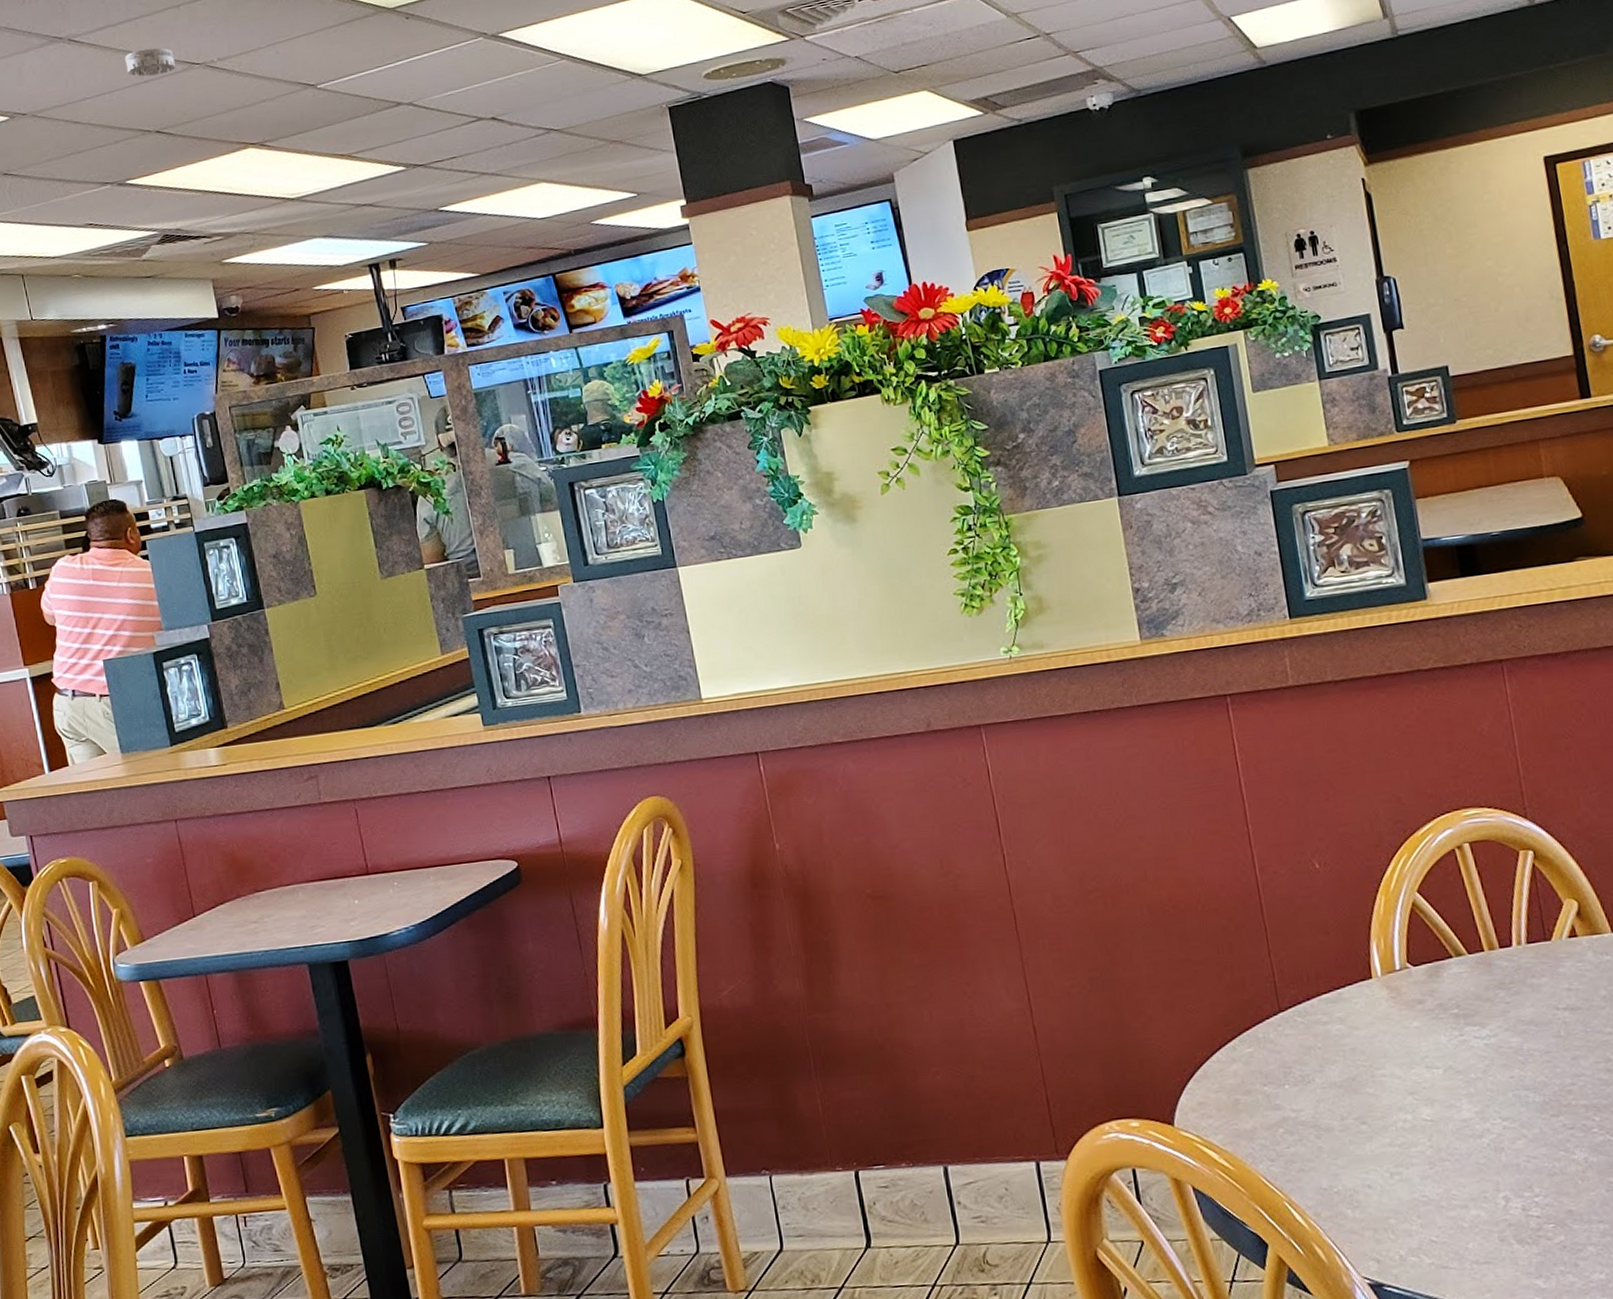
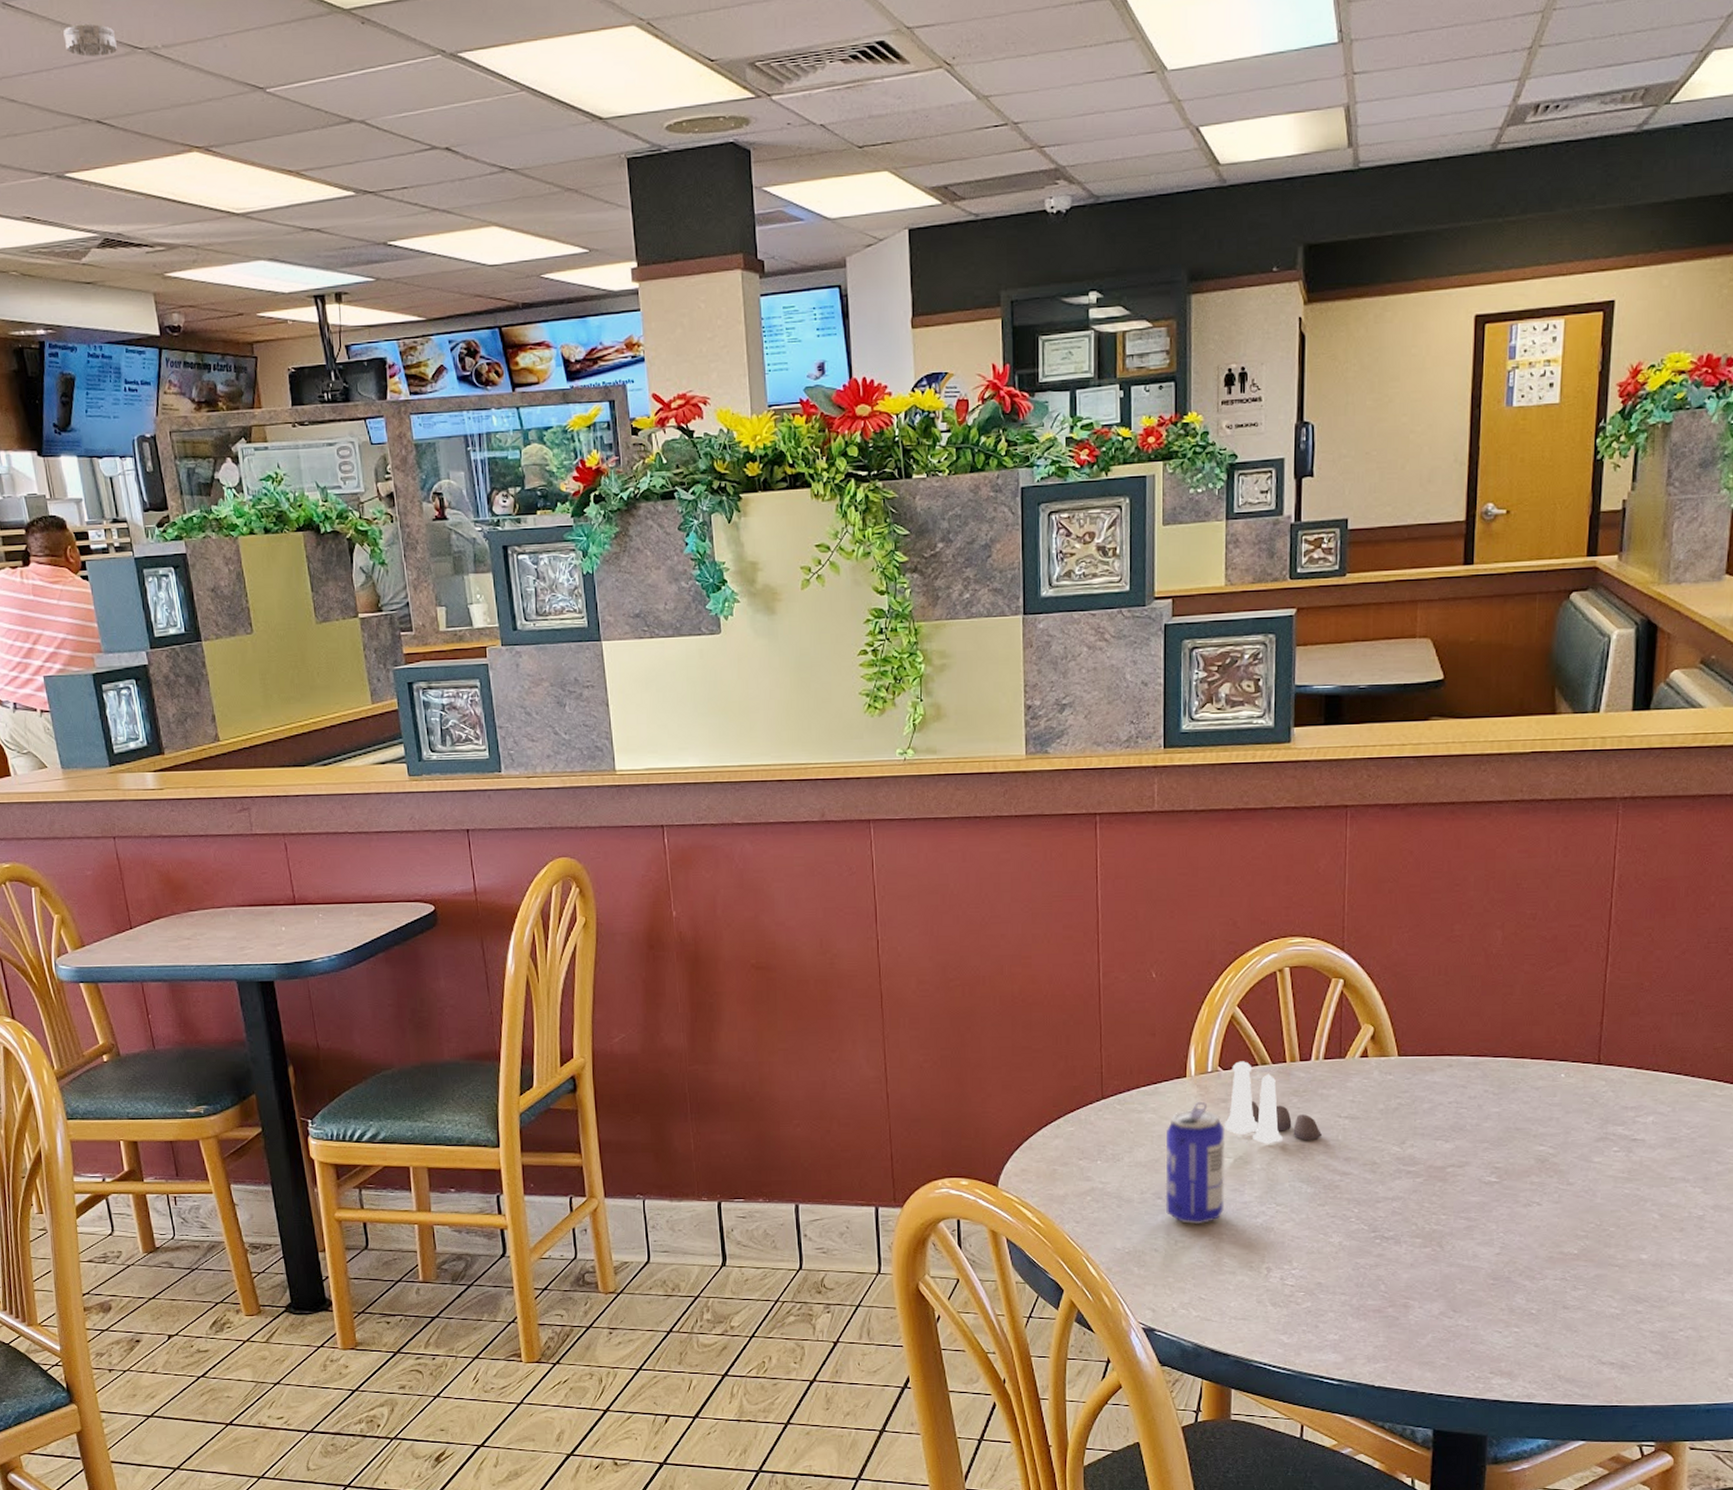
beer can: none [1359,1005,1441,1152] -> present [1165,1101,1225,1225]
salt and pepper shaker set: none [1422,954,1542,1049] -> present [1225,1061,1323,1144]

